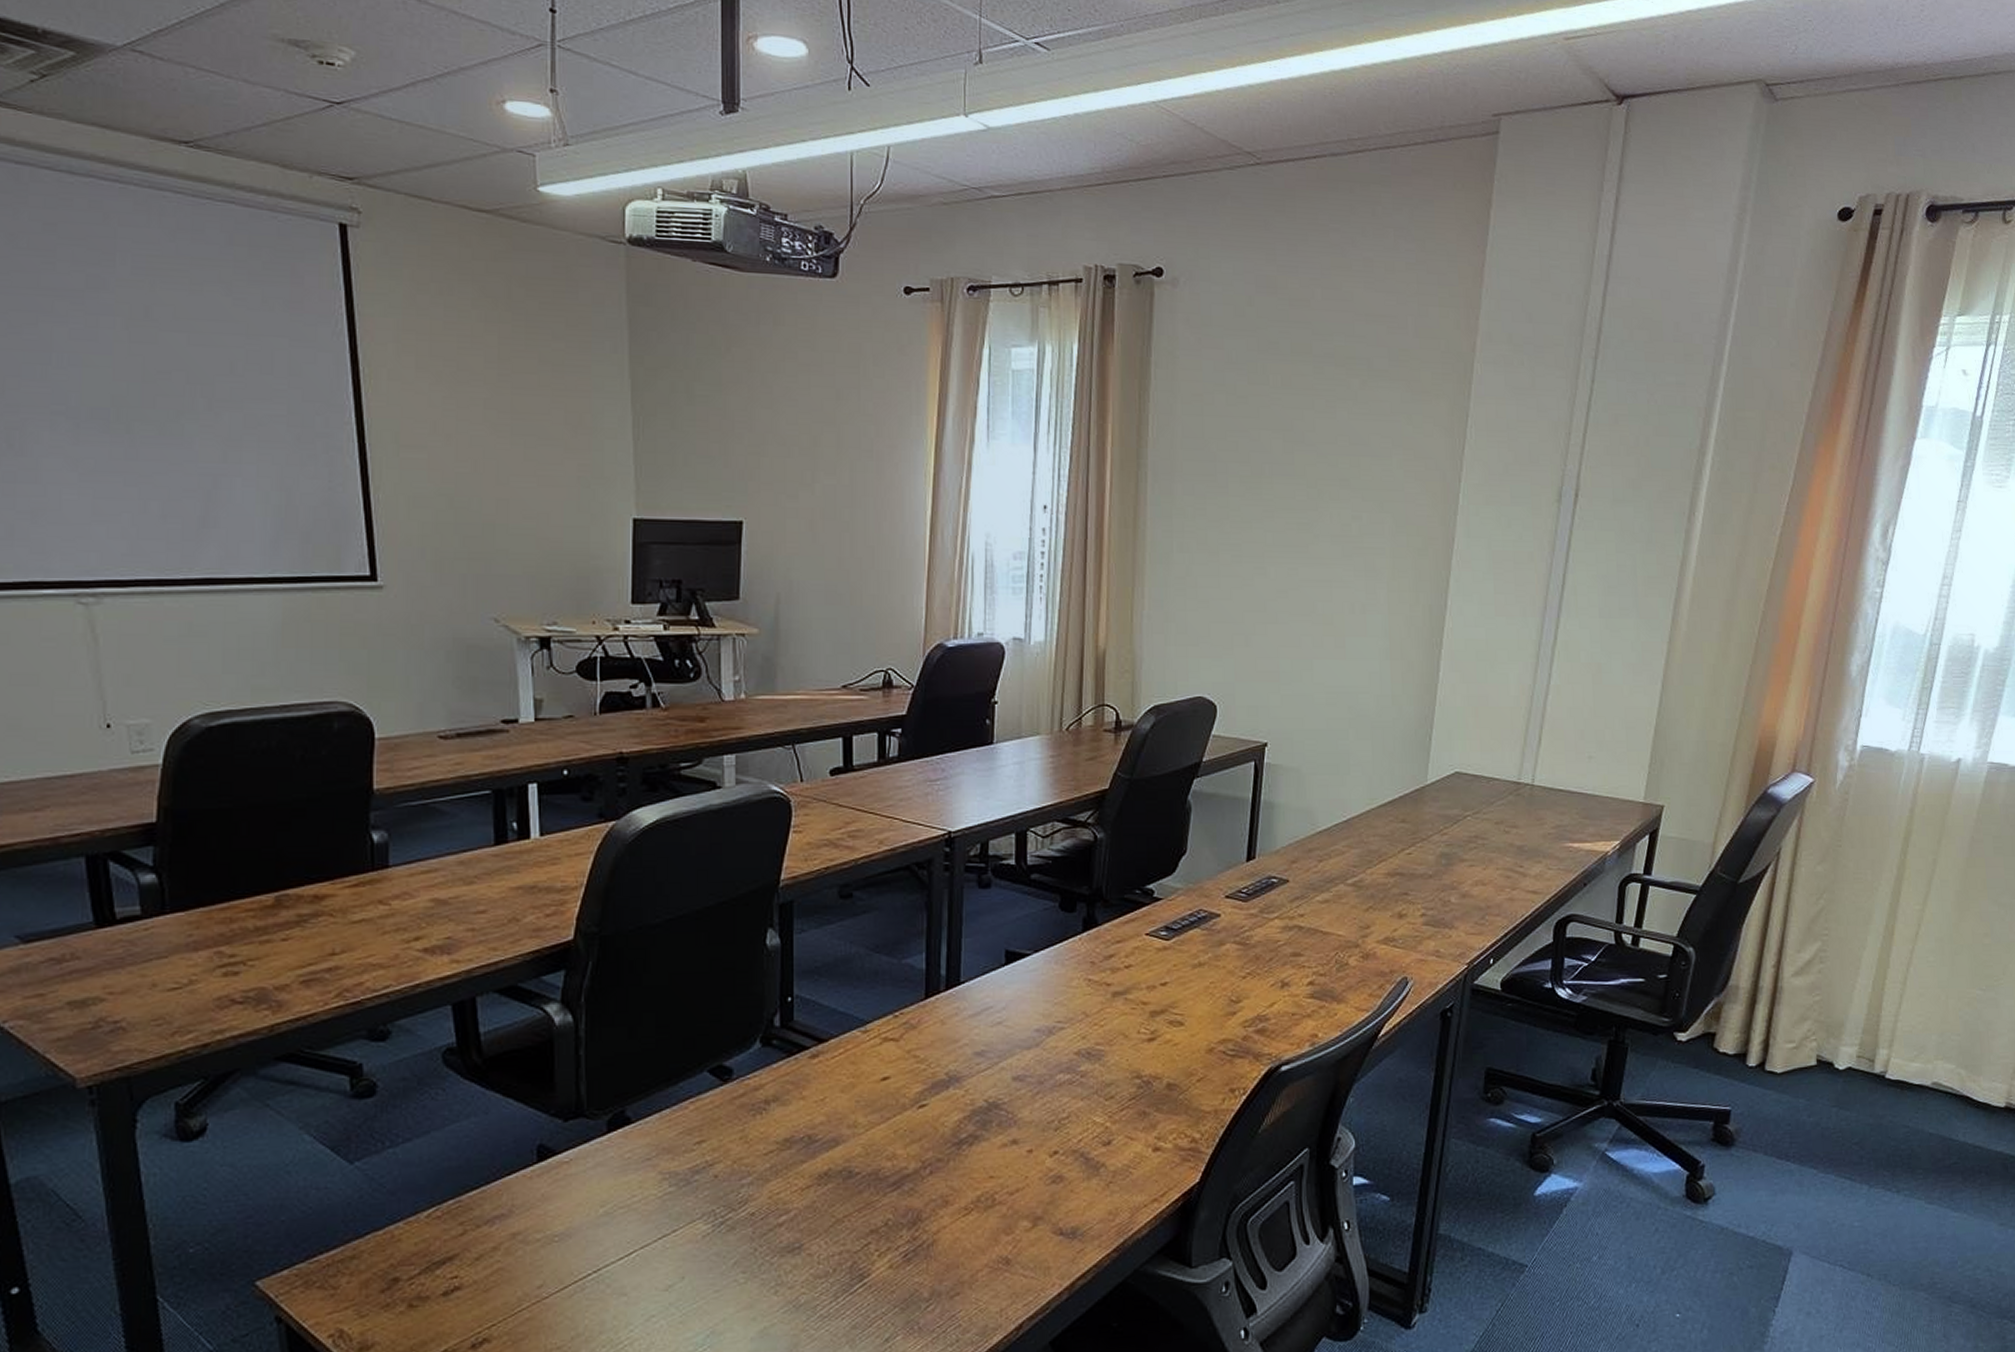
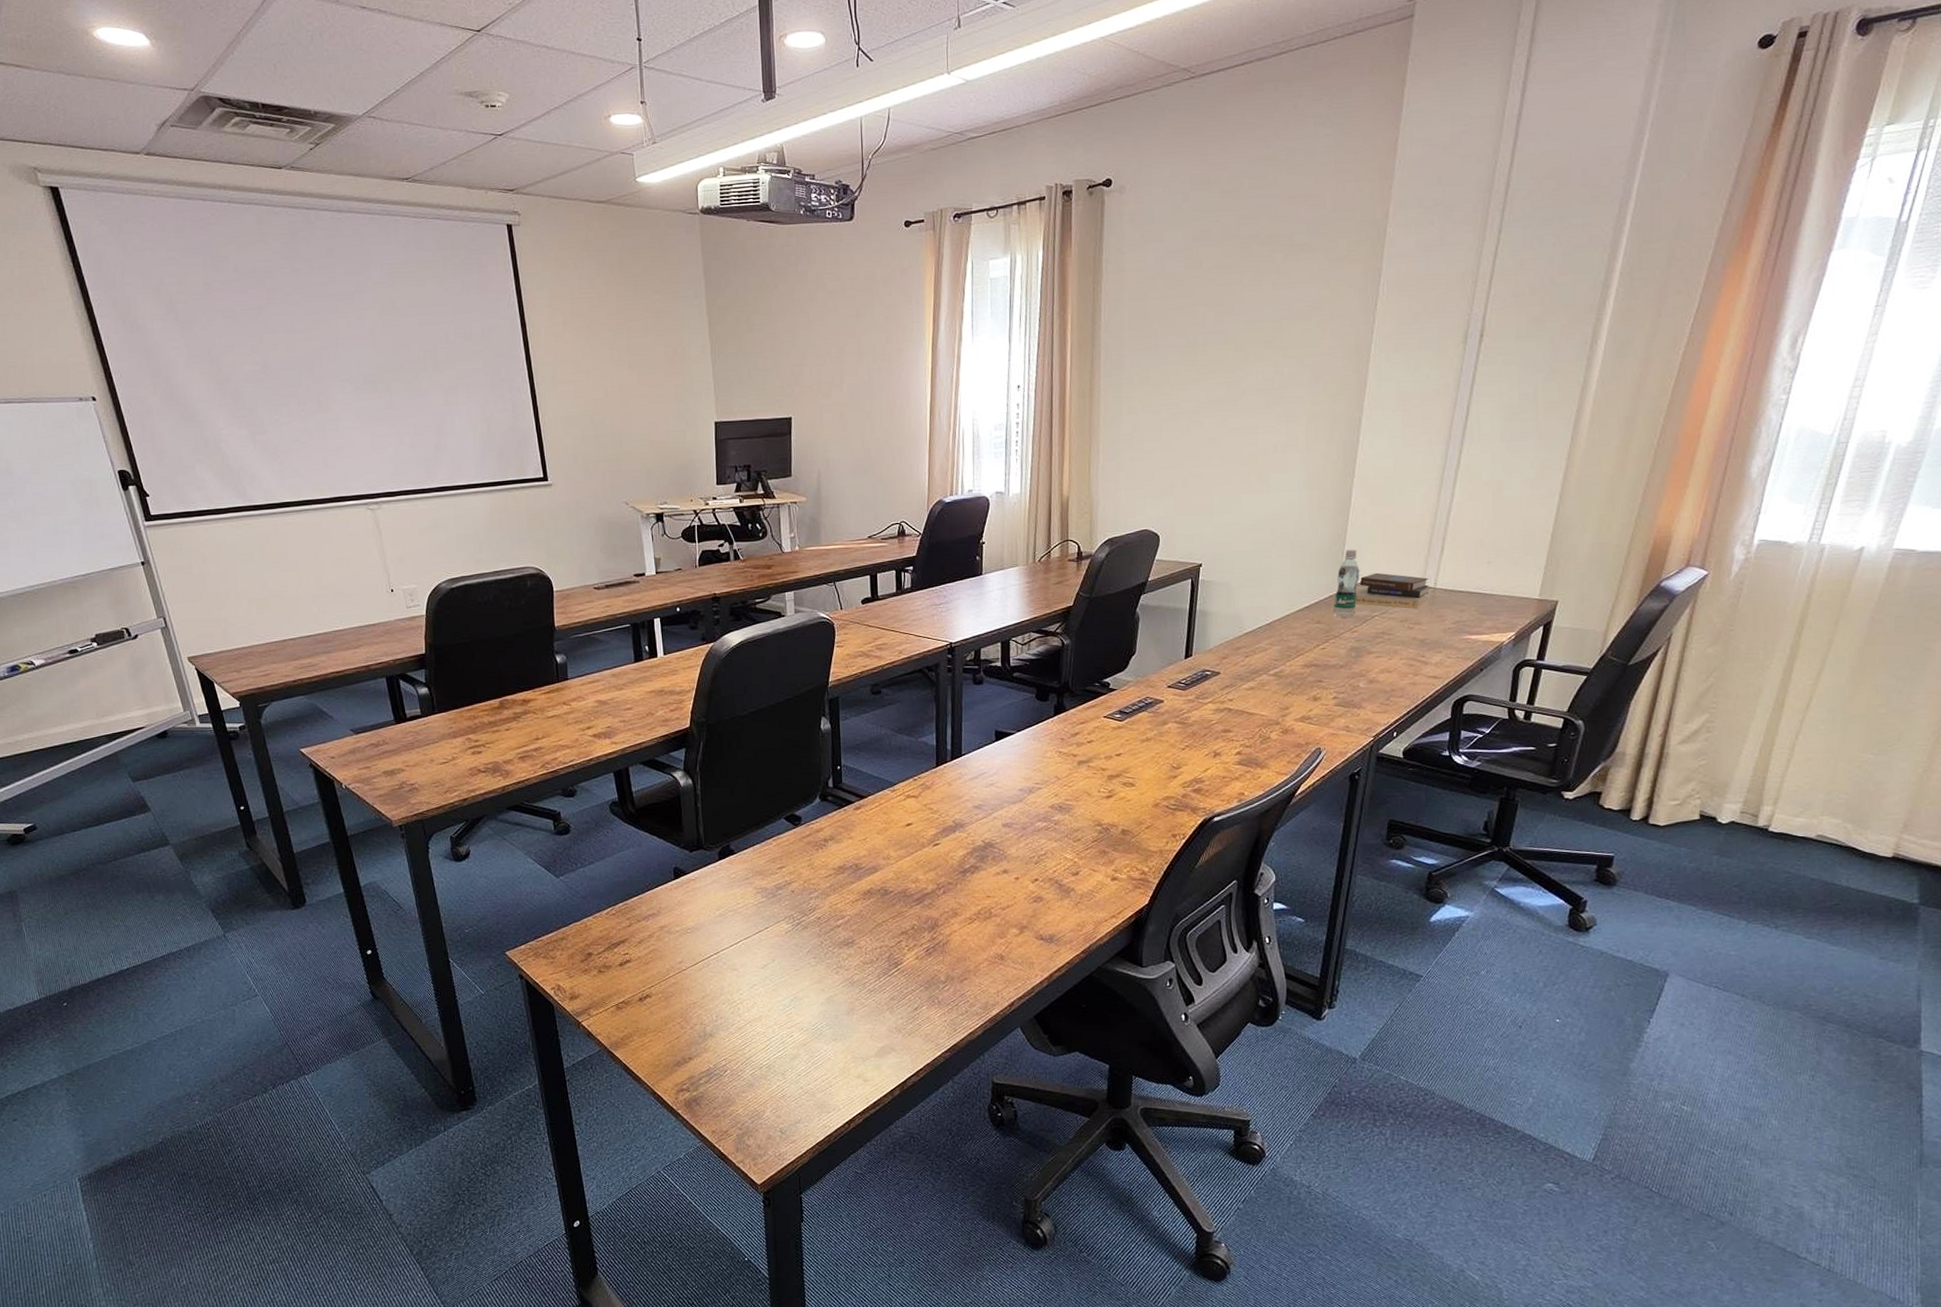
bottle: none [1420,733,1450,818] -> present [1333,549,1360,619]
books: none [1444,763,1527,810] -> present [1355,572,1430,610]

